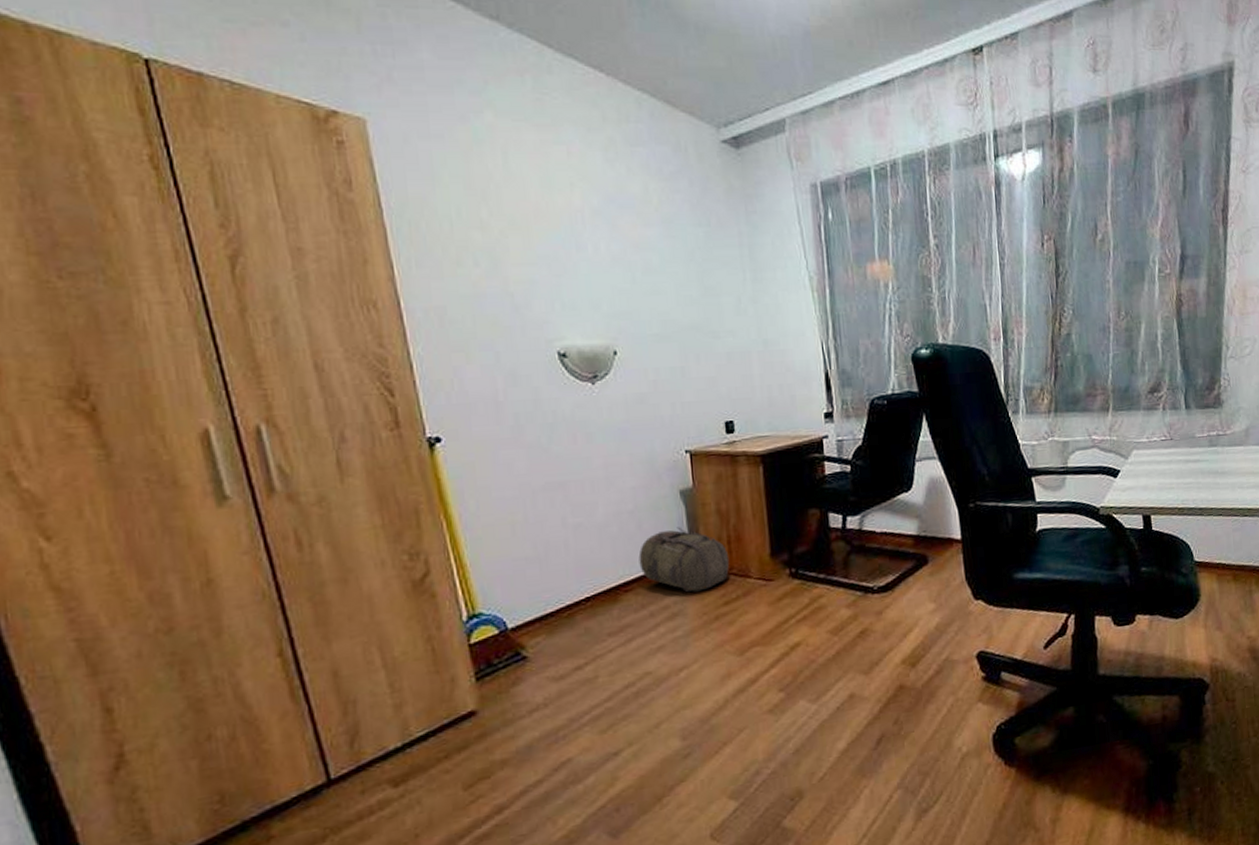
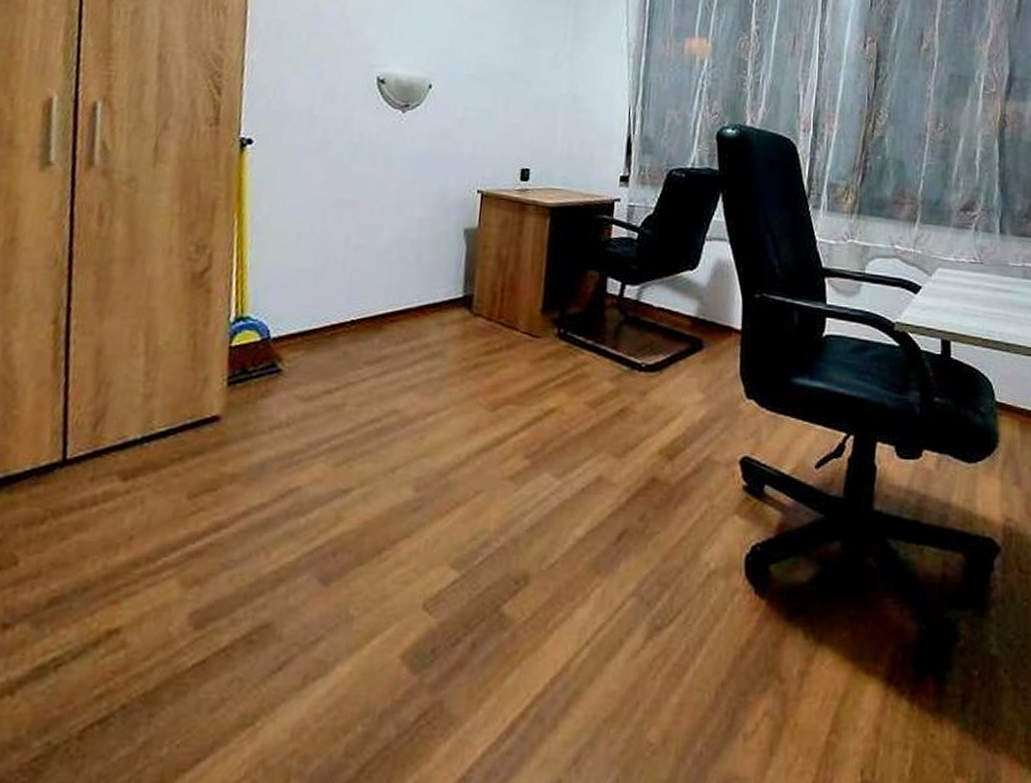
backpack: present [638,527,730,593] -> none [410,265,500,335]

